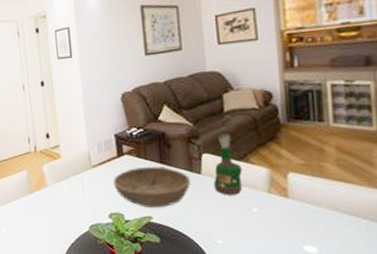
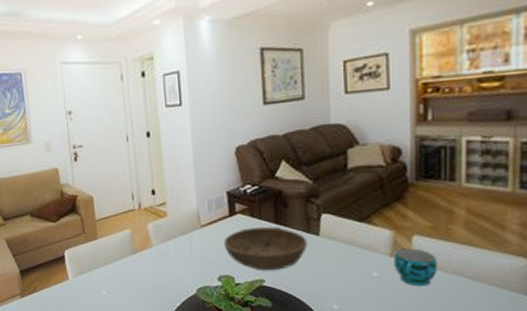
grog bottle: present [214,132,242,195] -> none [332,191,363,259]
cup: none [271,184,313,221] -> present [394,248,437,287]

